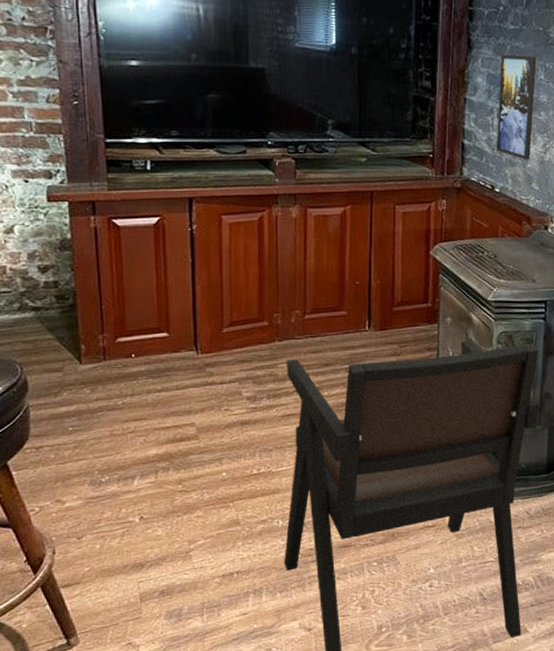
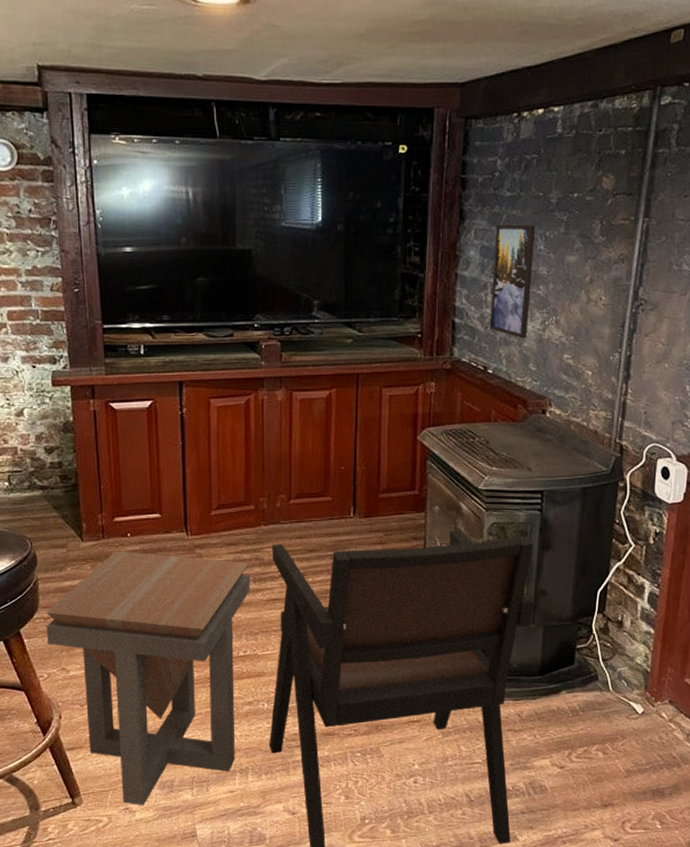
side table: none [38,372,264,639] -> present [46,550,250,806]

